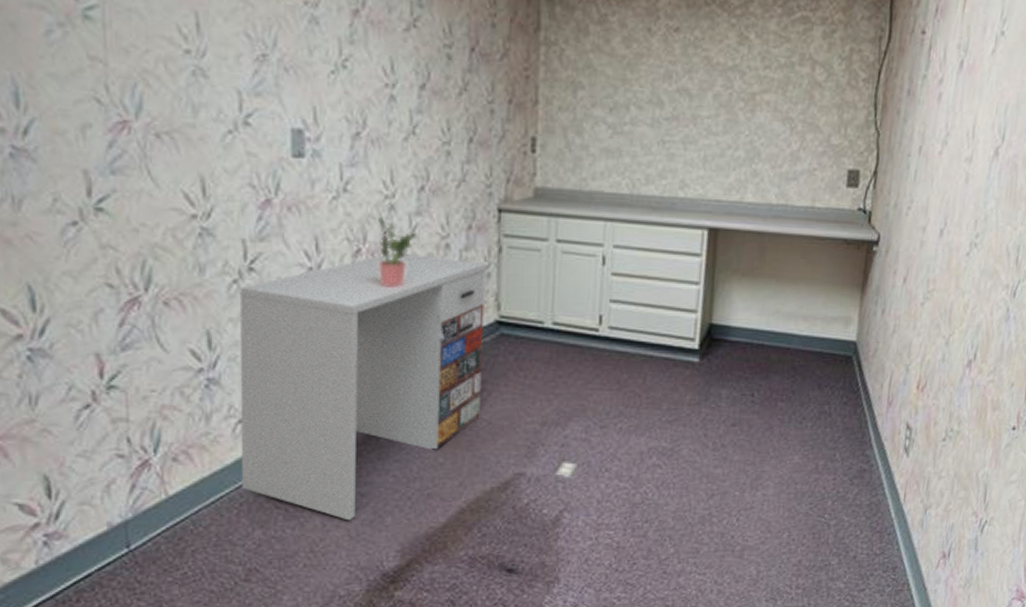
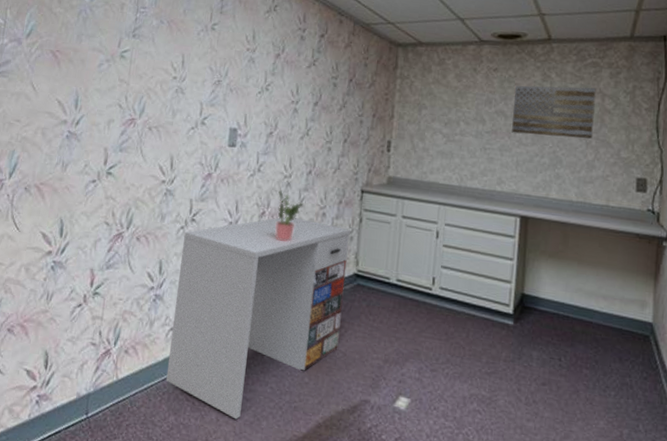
wall art: none [698,51,805,123] -> present [512,85,596,139]

